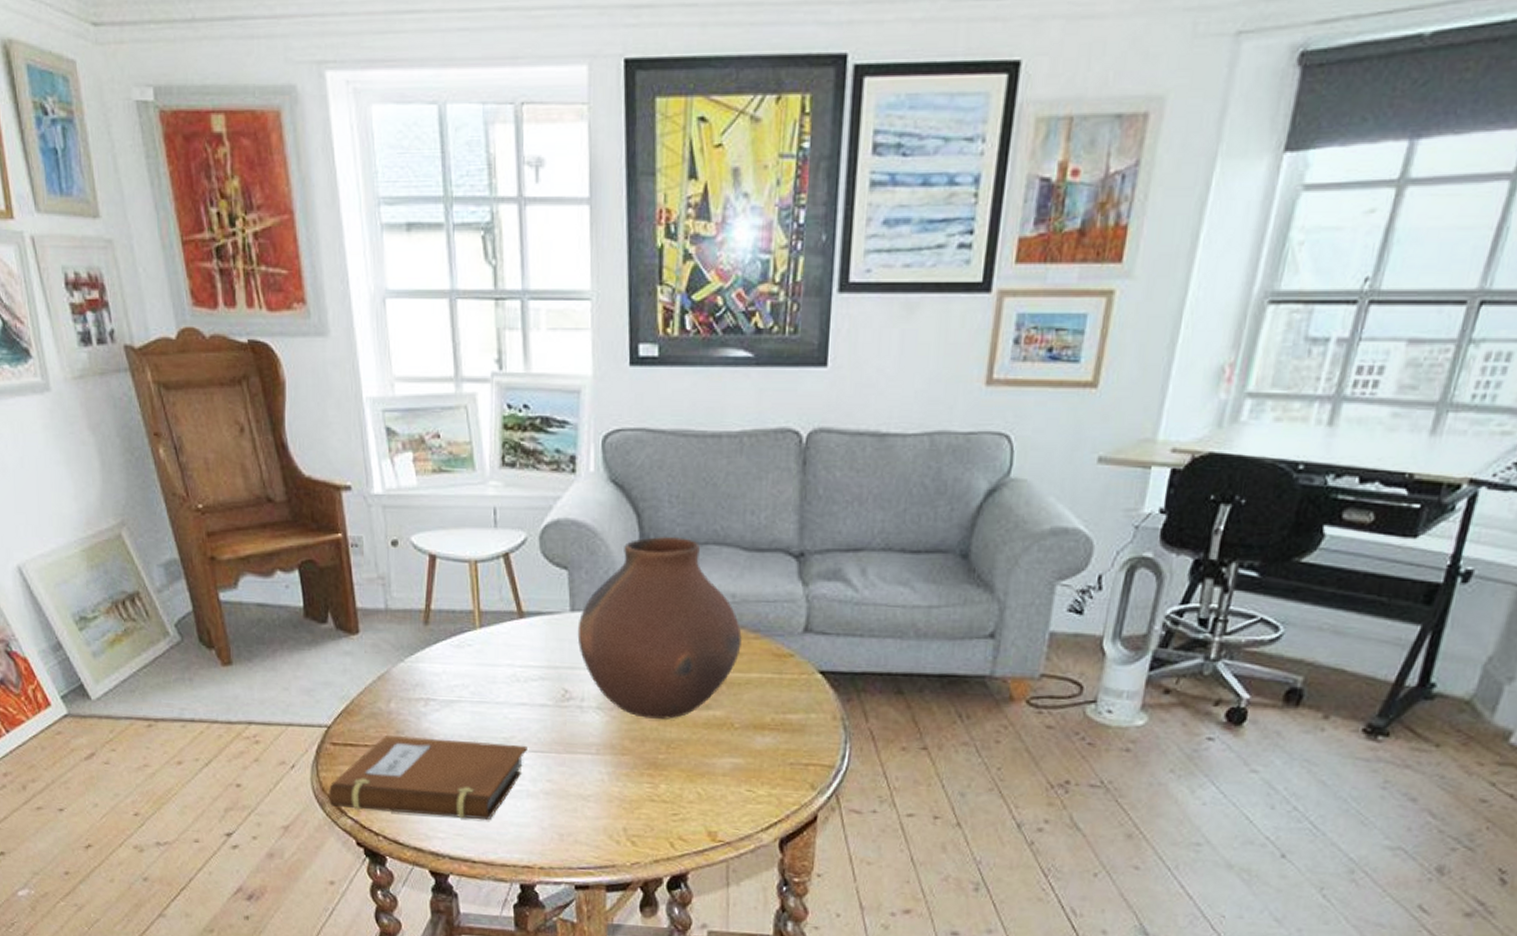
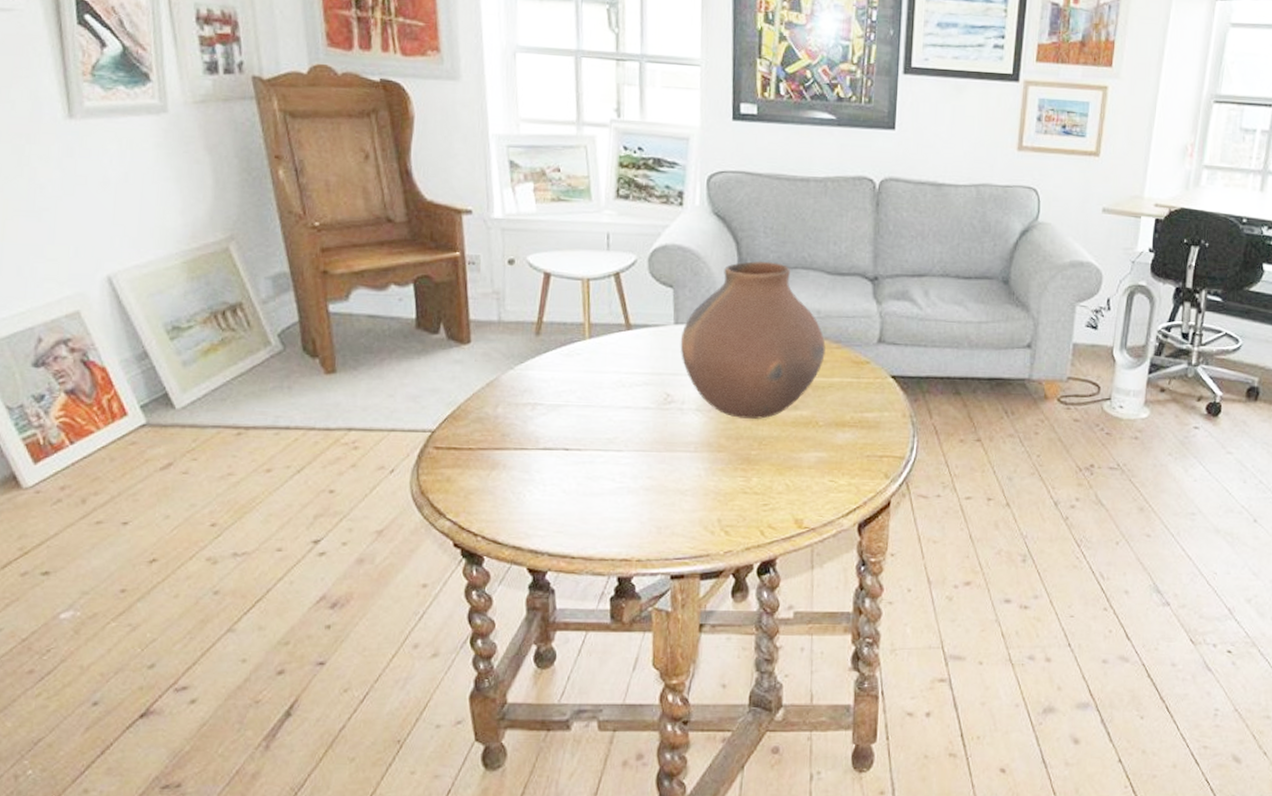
notebook: present [328,735,527,820] -> none [427,439,630,517]

